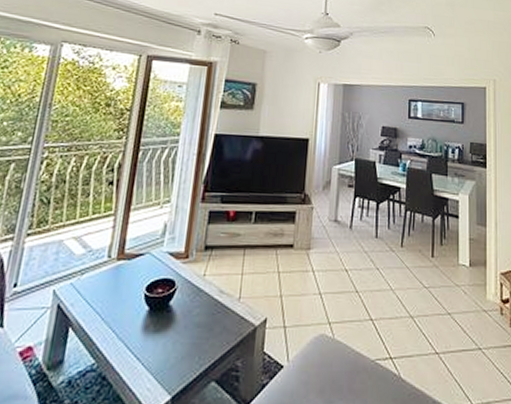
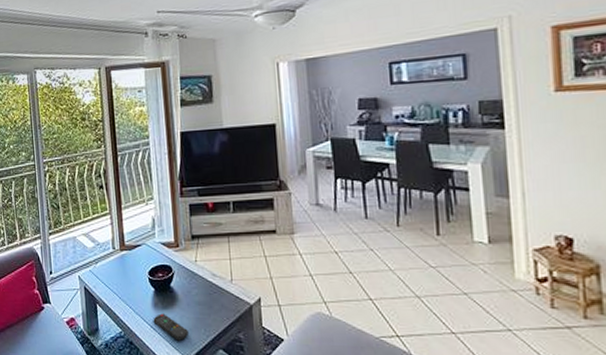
remote control: none [138,338,181,372] -> present [153,313,189,341]

